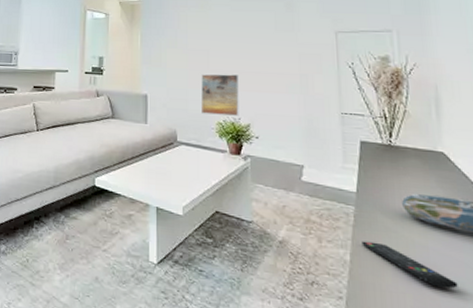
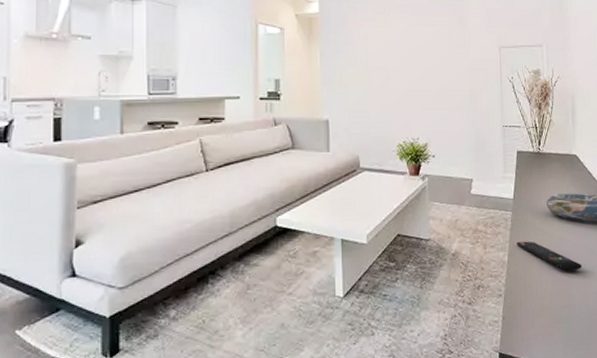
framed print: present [201,74,239,116] -> none [382,93,418,136]

